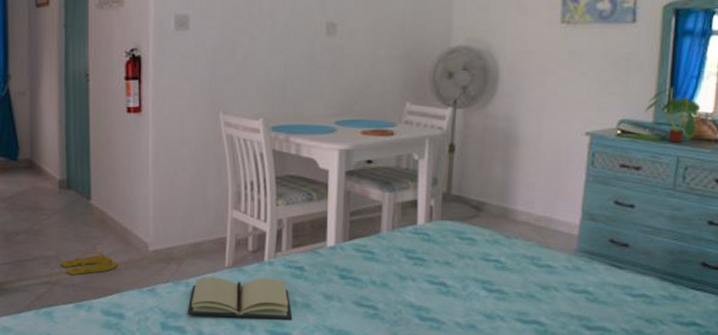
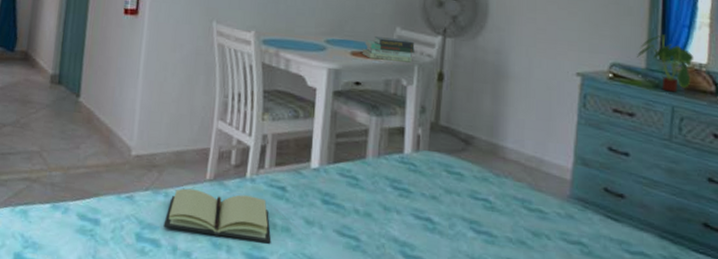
flip-flop: present [61,250,118,276] -> none [42,149,99,174]
books: none [372,114,425,137] -> present [362,36,415,63]

